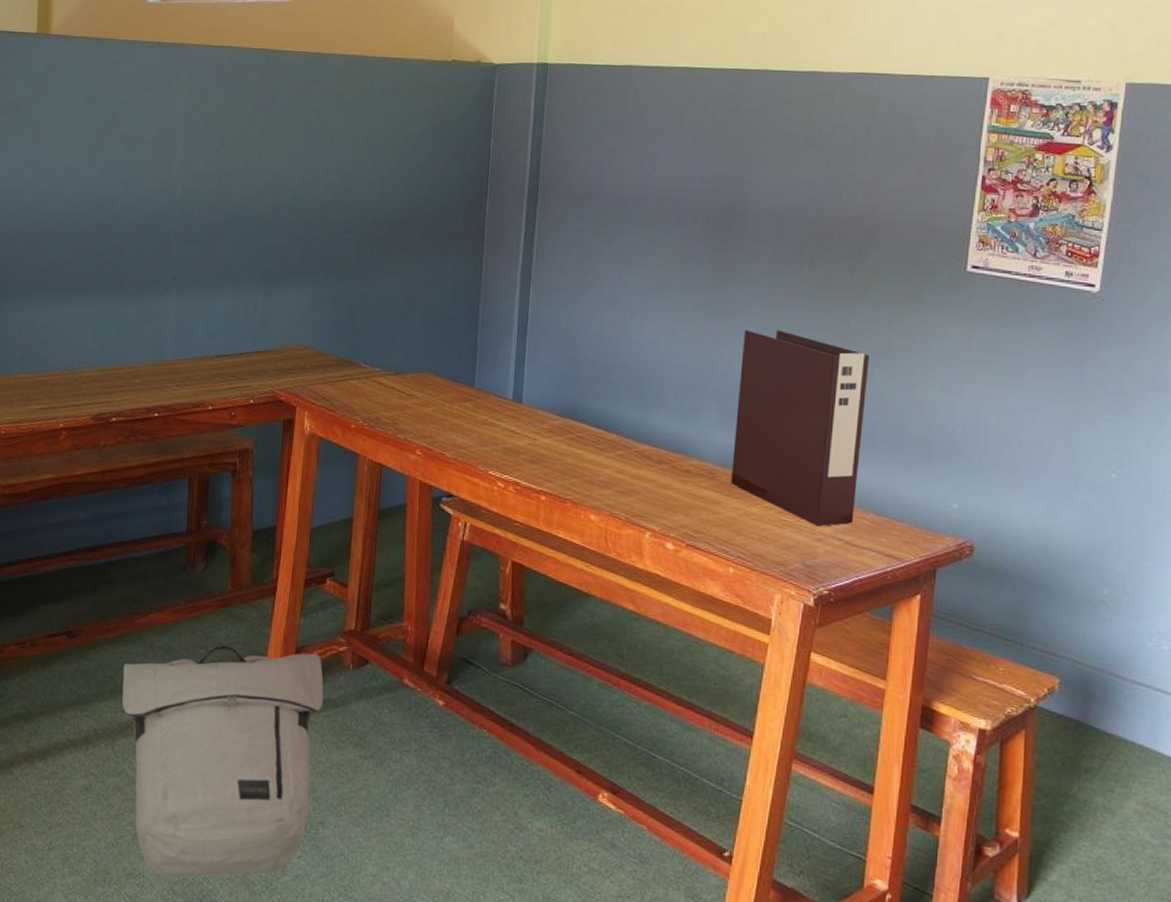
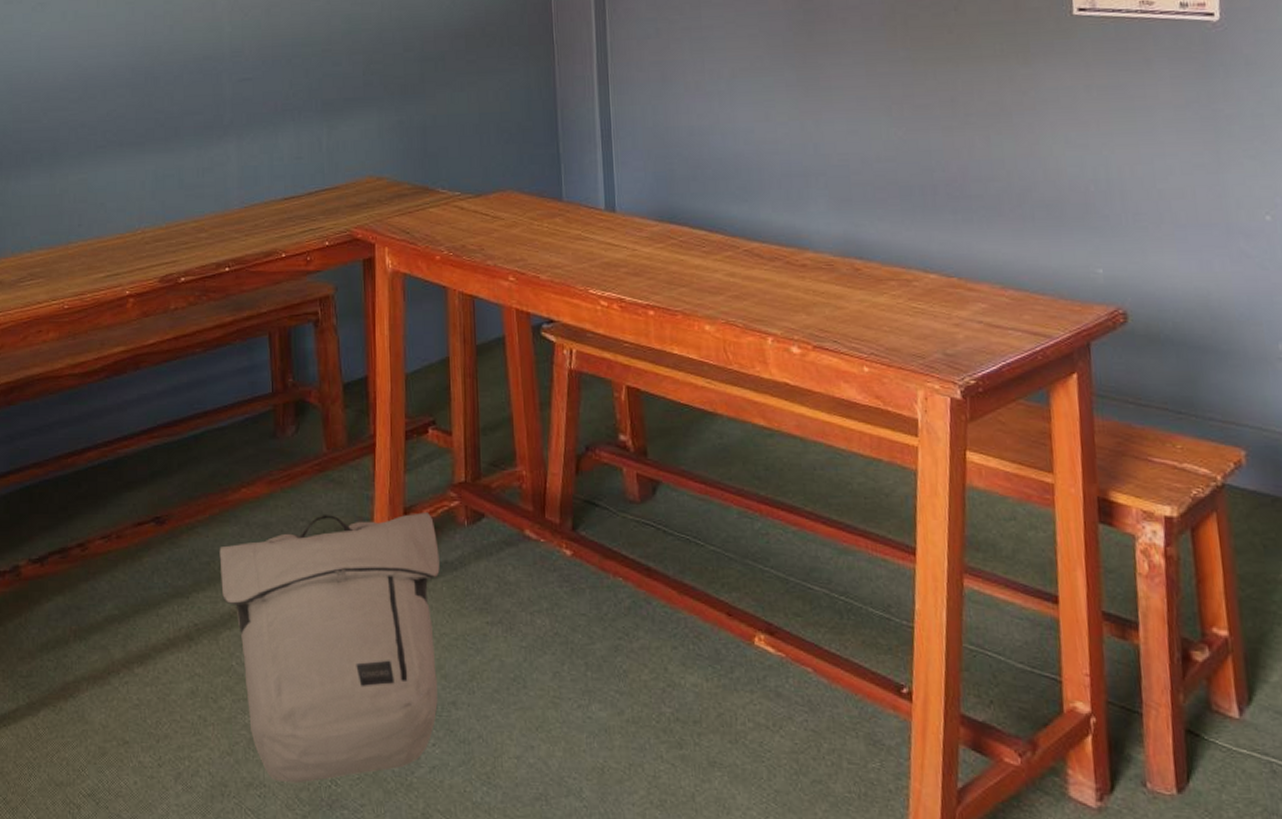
binder: present [731,329,870,526] -> none [843,101,992,309]

